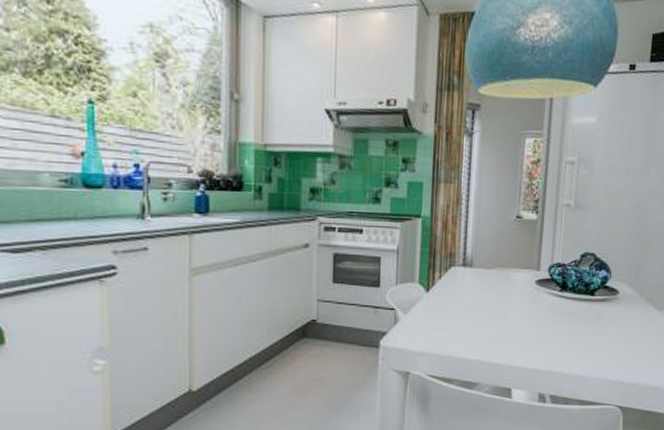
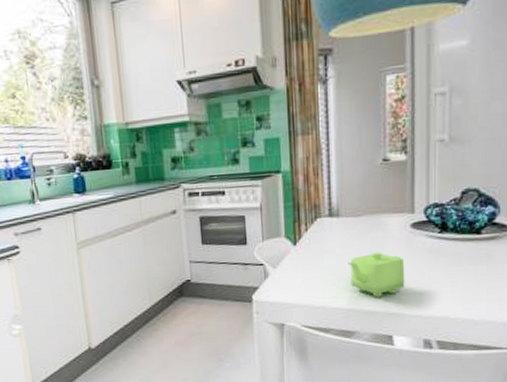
teapot: none [476,305,528,350] -> present [347,252,405,298]

